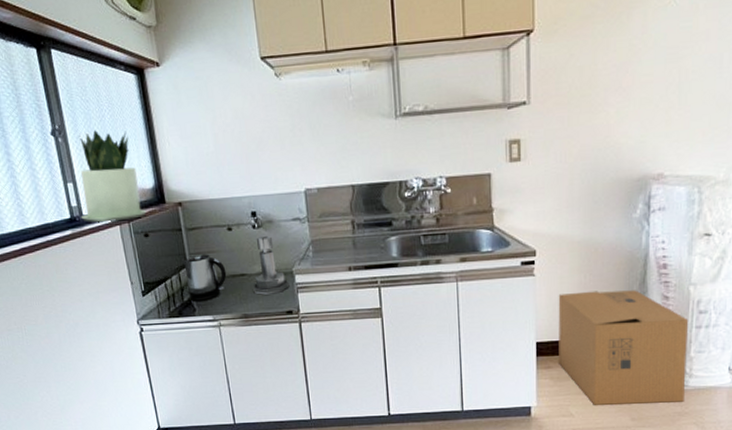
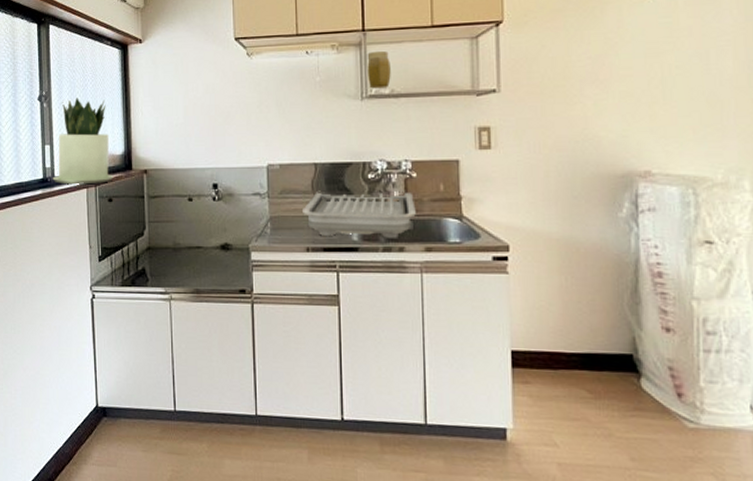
kettle: present [182,254,227,302] -> none [141,223,183,273]
paper towel holder: present [253,236,290,295] -> none [208,210,245,270]
dish rack: none [341,206,452,255] -> present [301,190,417,238]
jar: none [399,65,424,107] -> present [366,50,391,89]
box: present [558,290,689,405] -> none [535,296,697,444]

